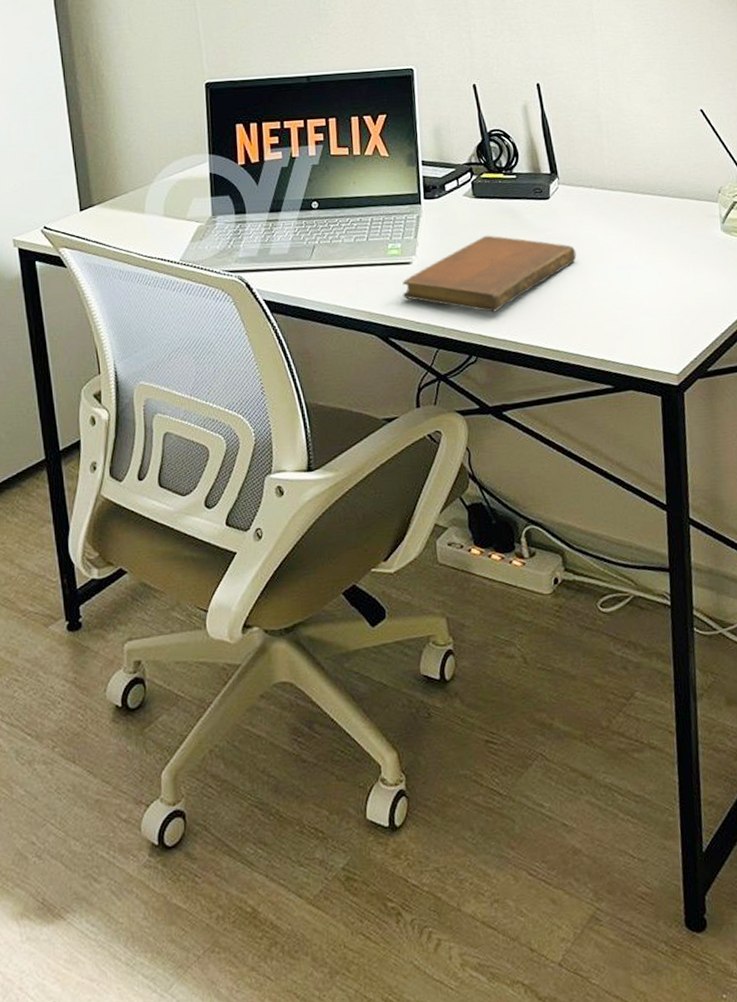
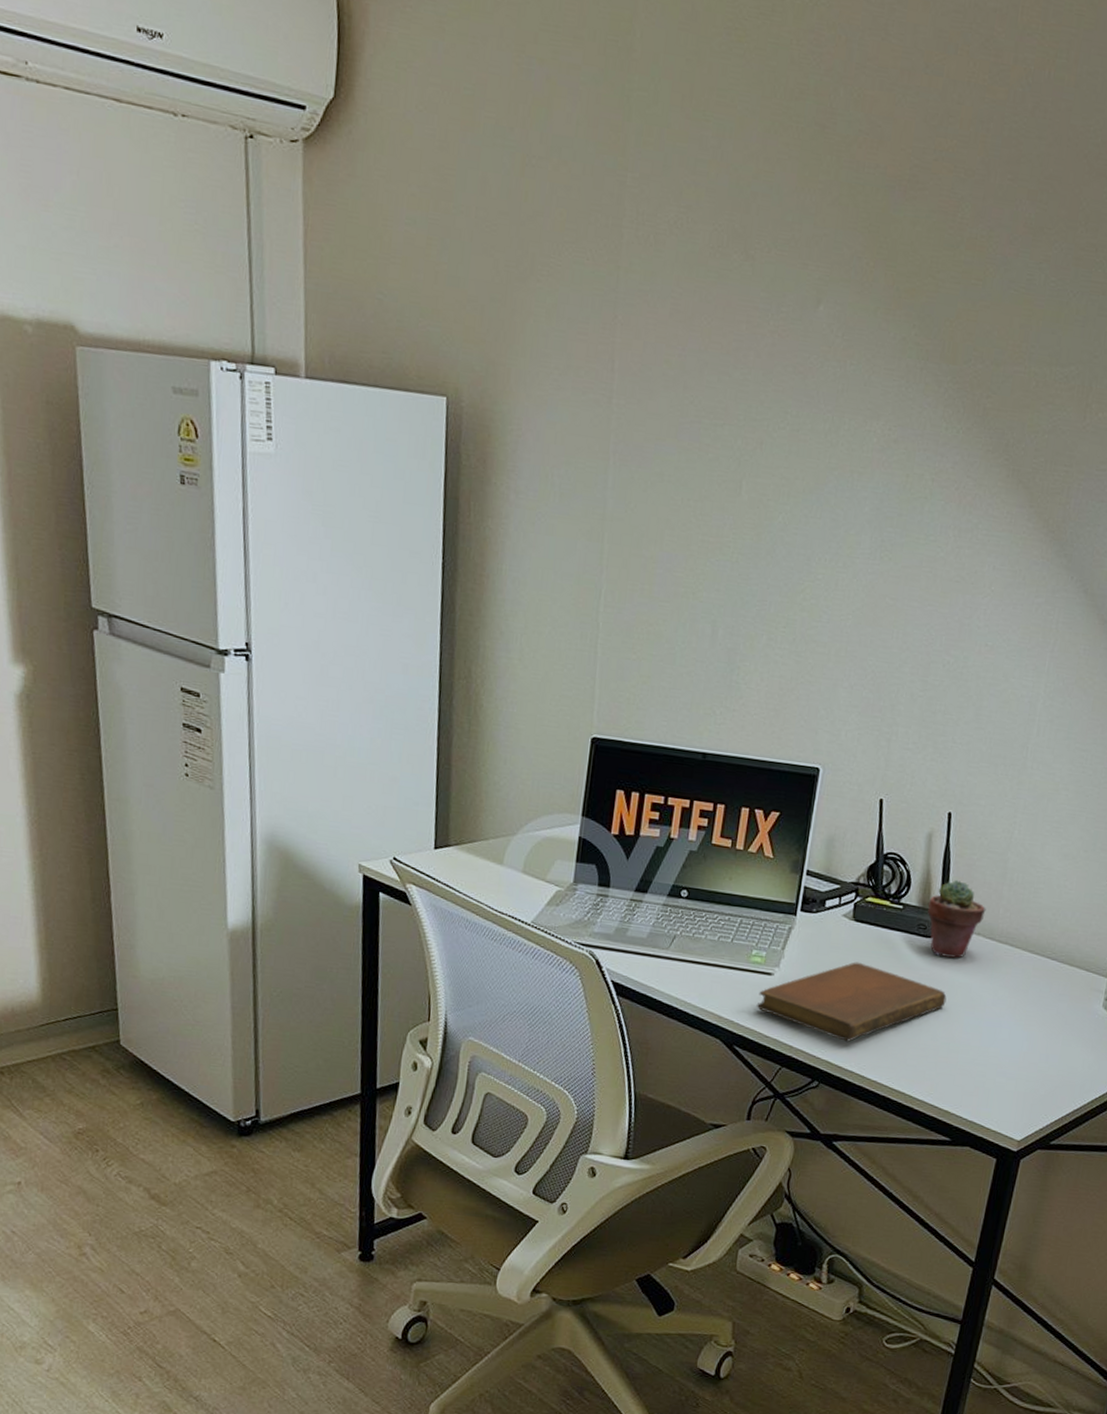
potted succulent: none [538,141,592,215] -> present [927,879,986,958]

